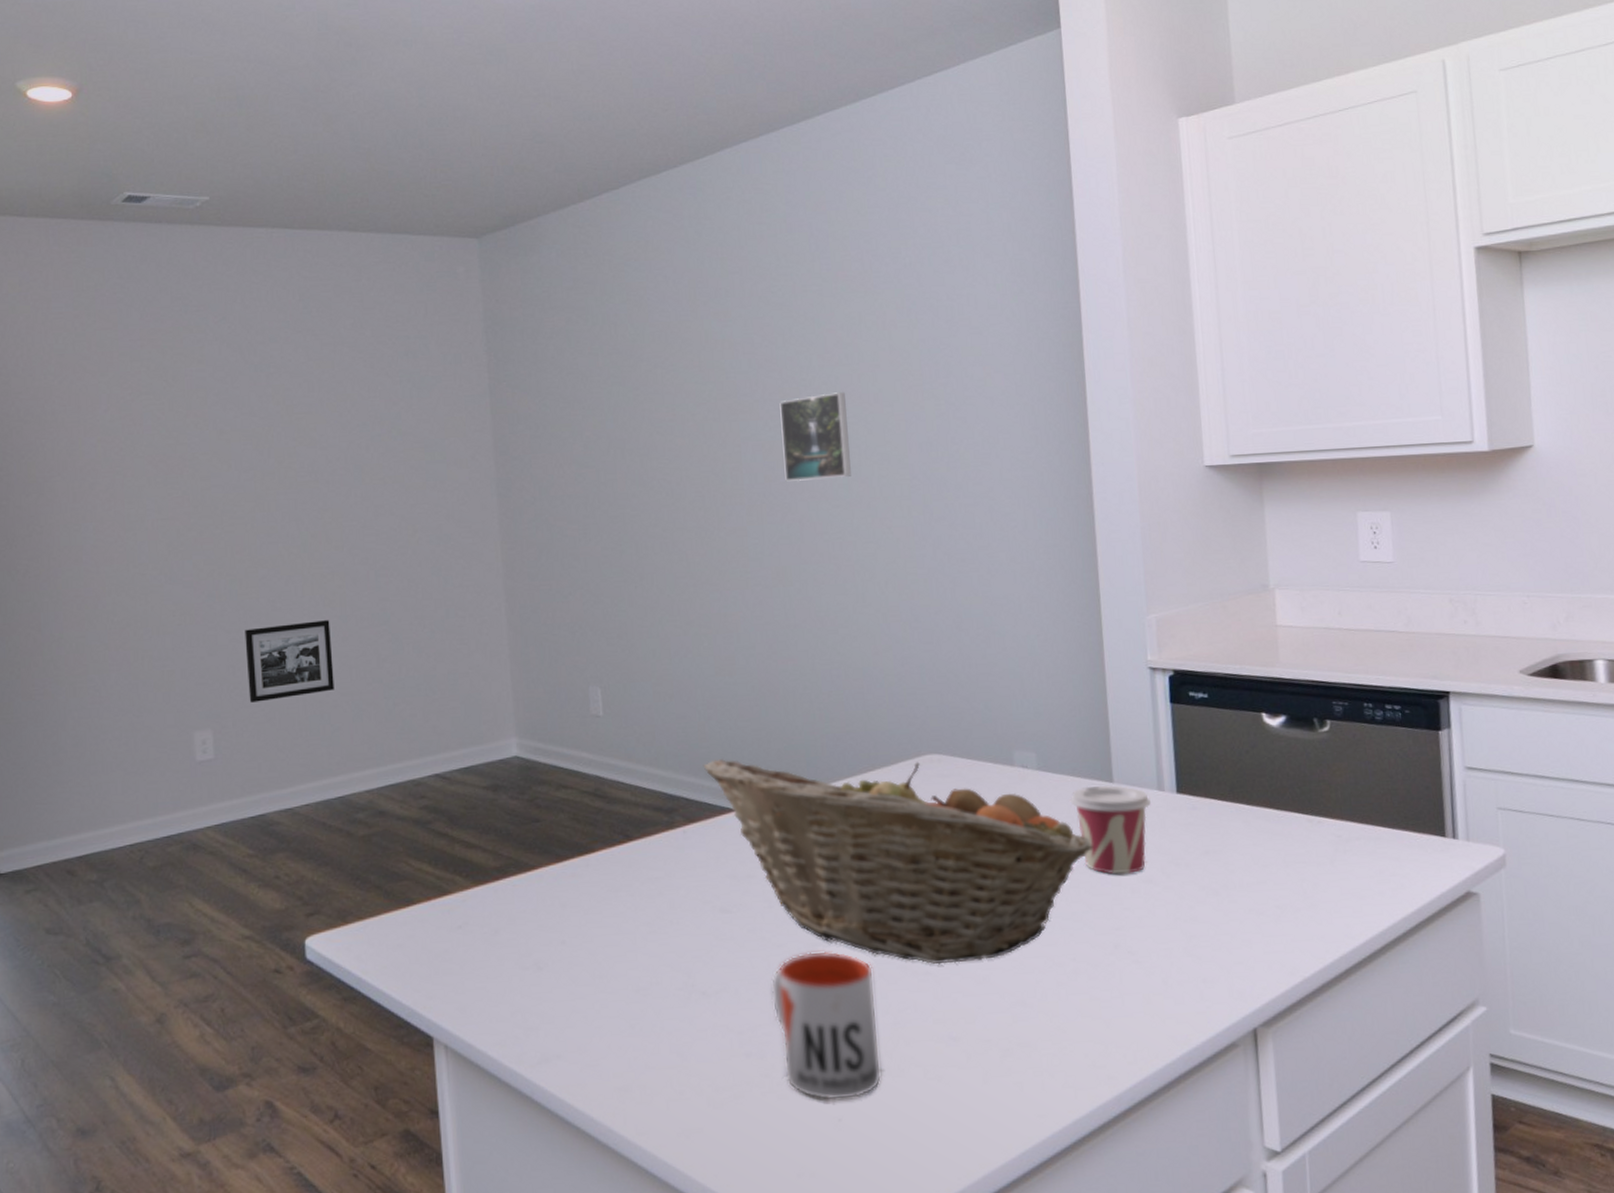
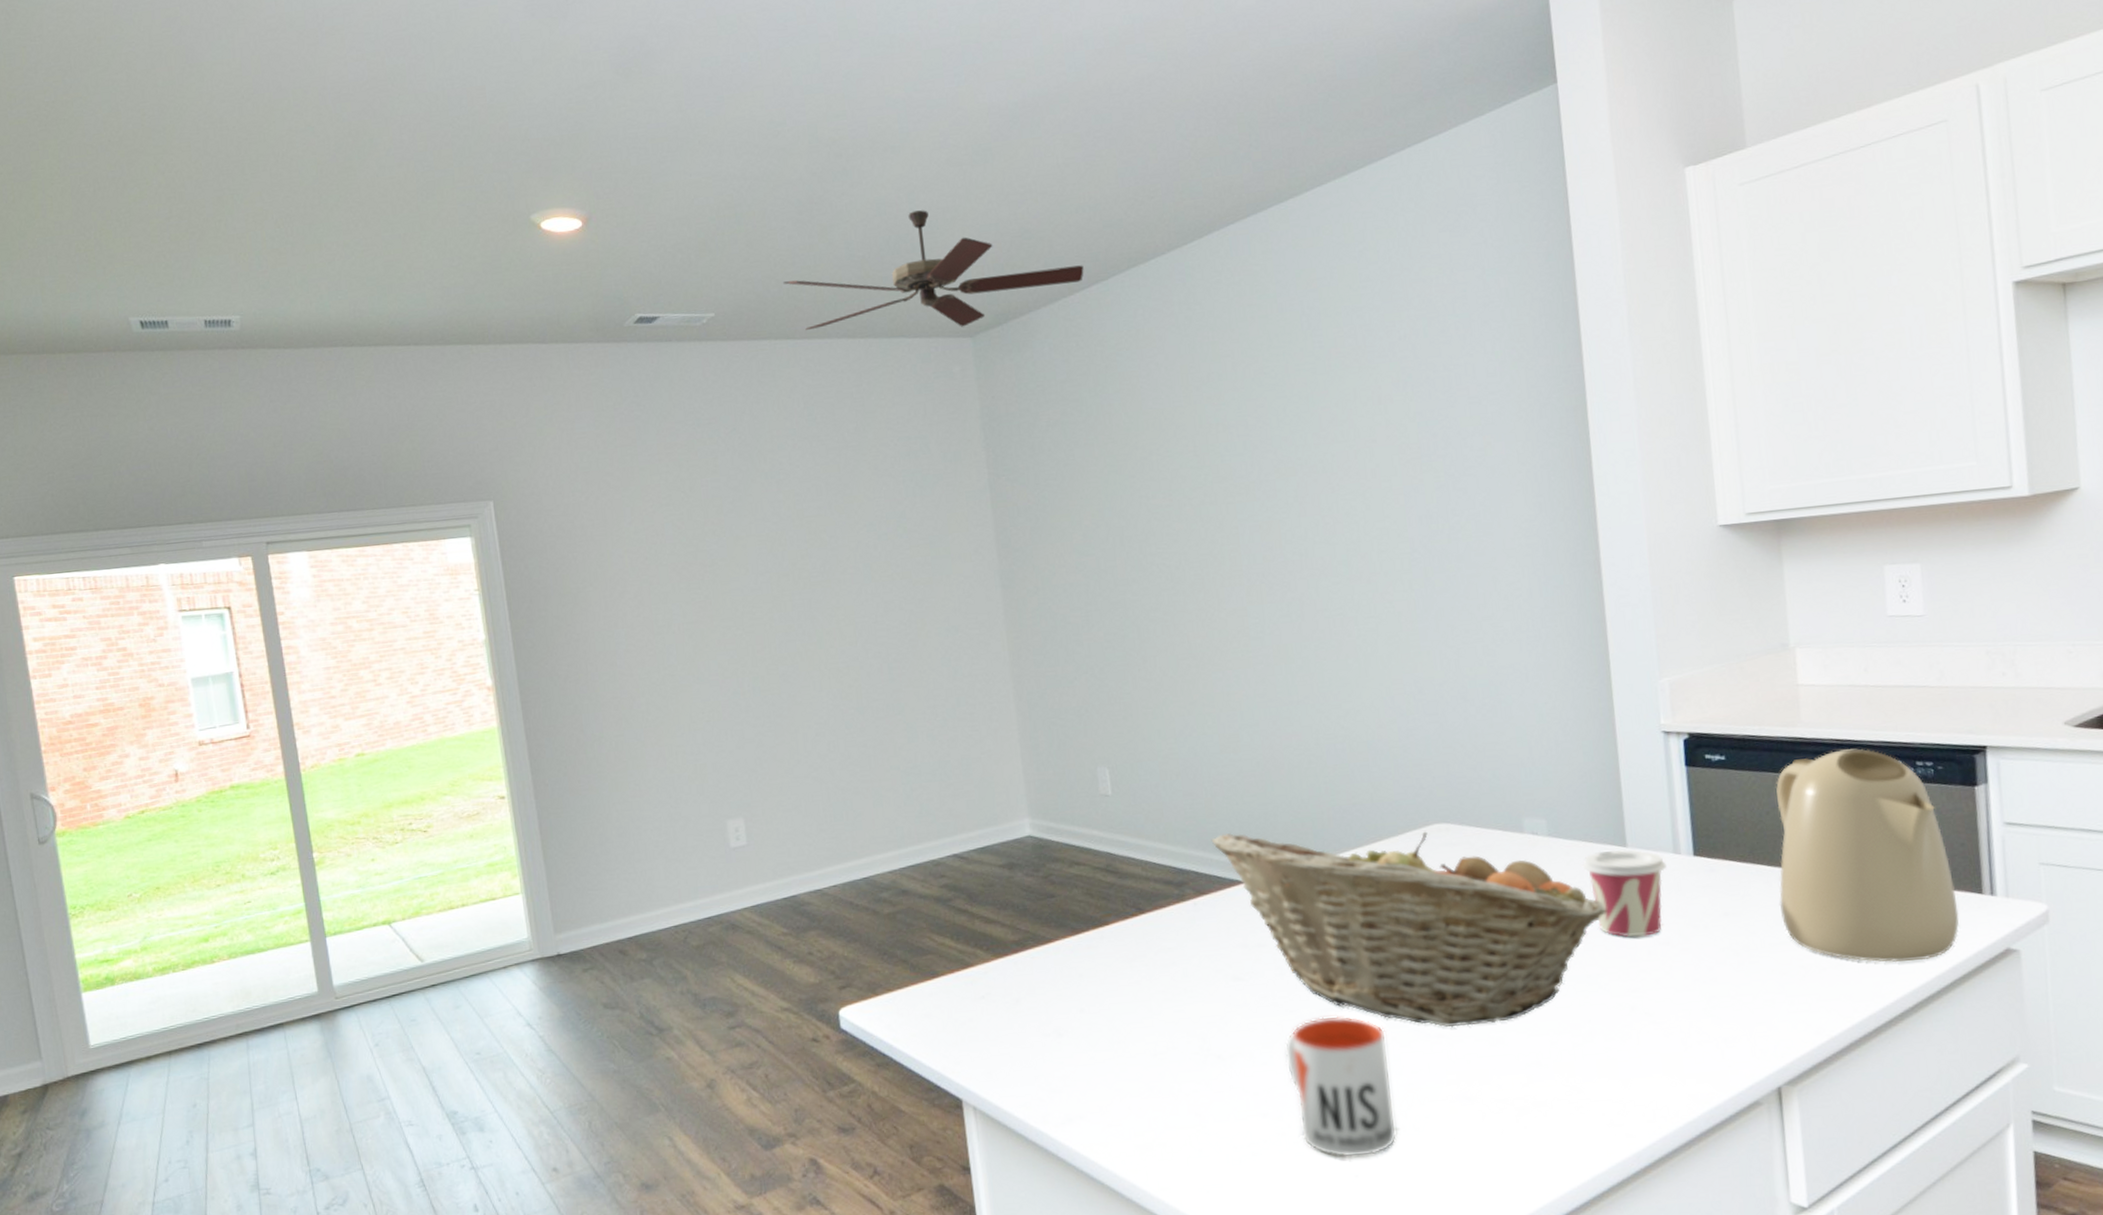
picture frame: present [244,620,335,703] -> none [769,712,855,792]
ceiling fan: none [284,106,595,227] -> present [783,210,1084,331]
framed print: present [779,391,851,482] -> none [1276,468,1350,561]
kettle: none [1255,690,1424,904] -> present [1776,748,1960,963]

